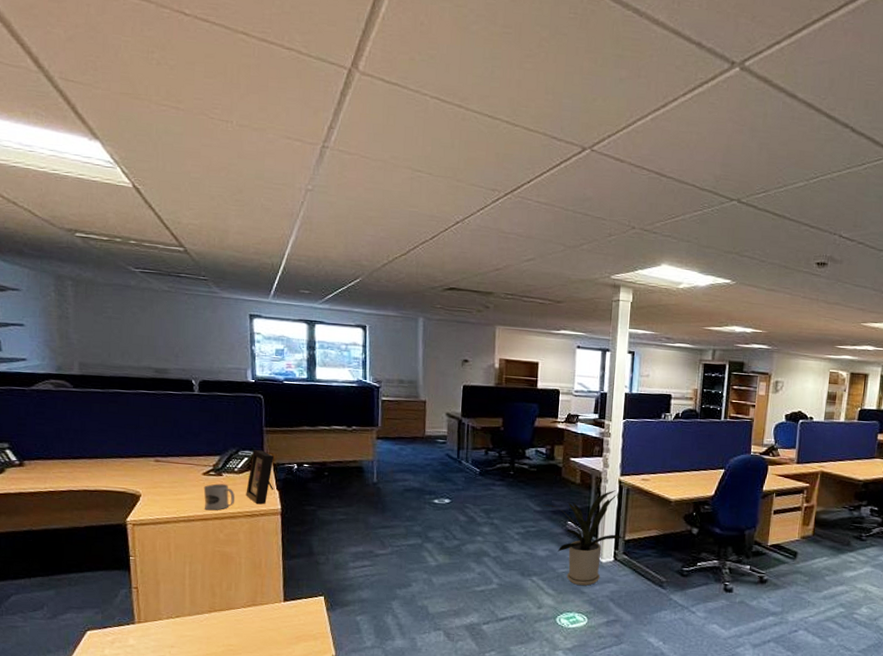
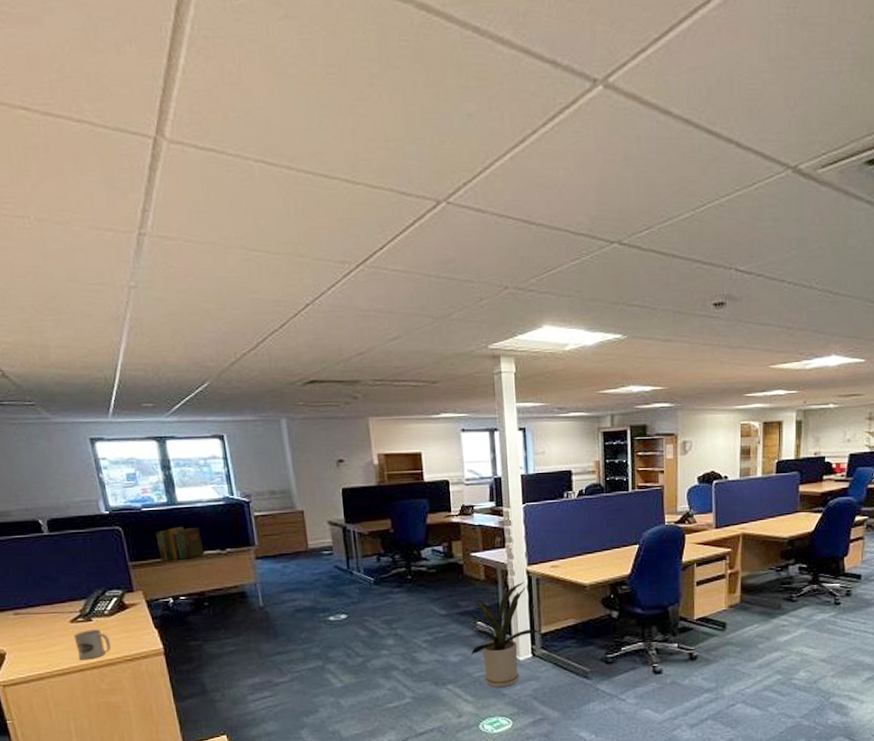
picture frame: present [246,450,274,504] -> none [121,588,152,646]
books: none [291,401,332,432] -> present [155,526,205,560]

